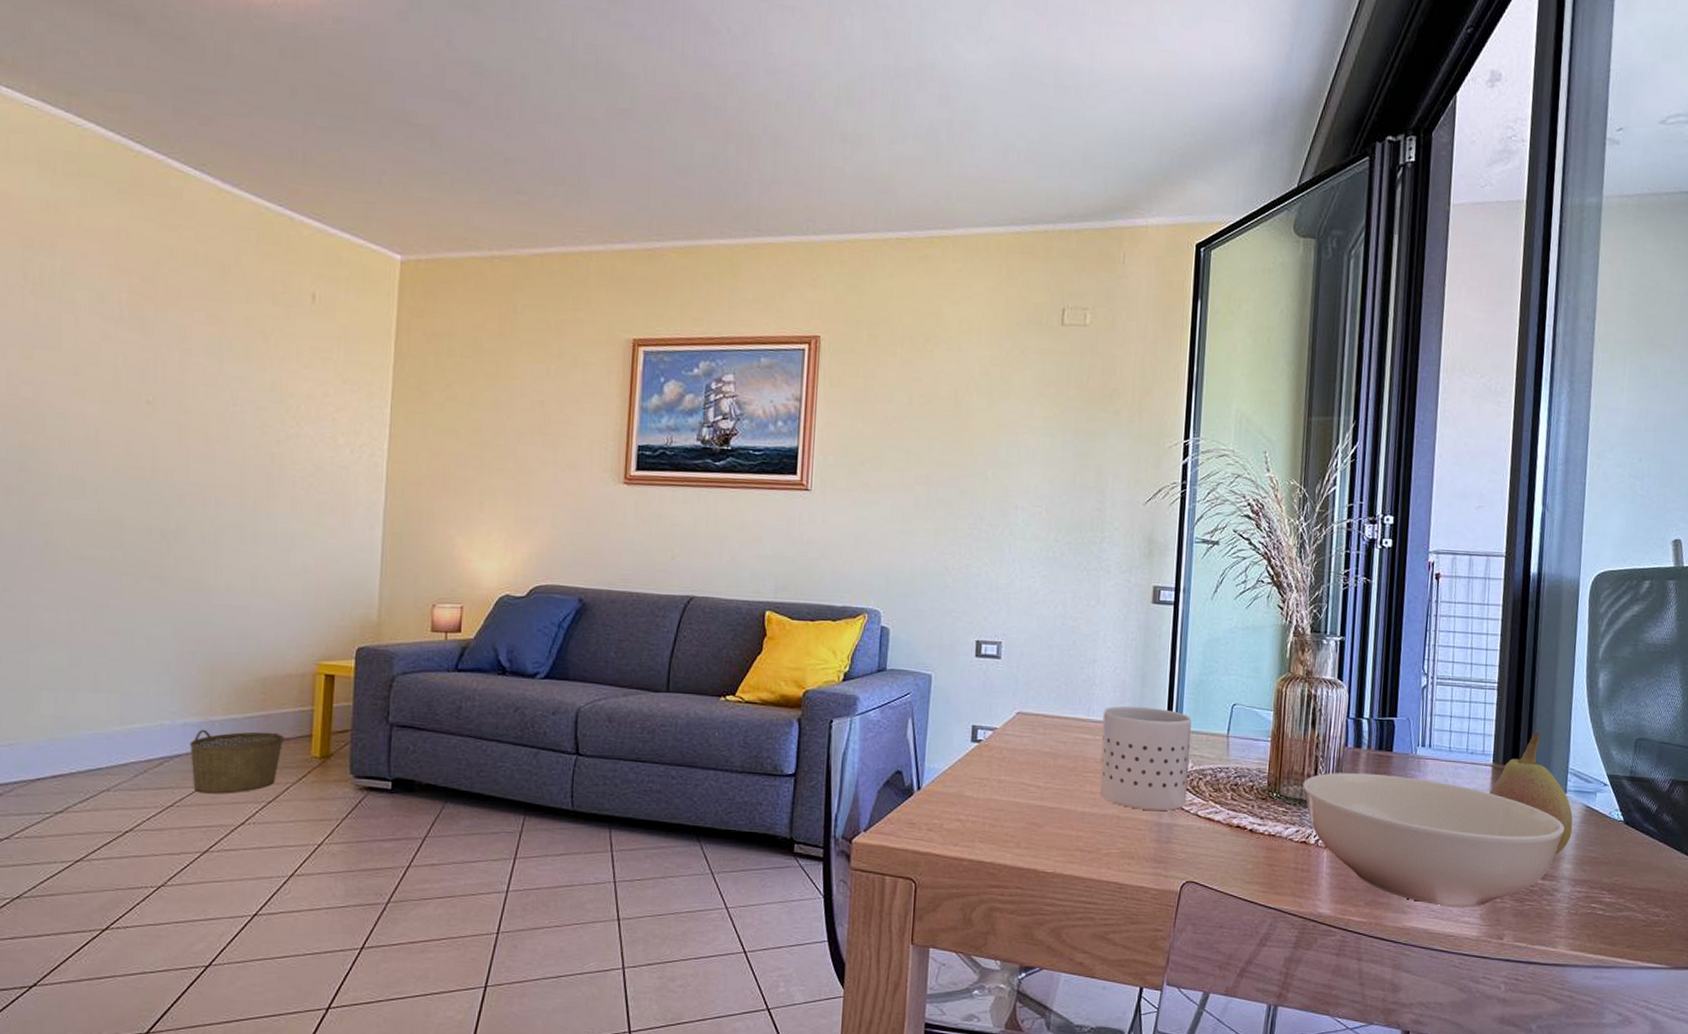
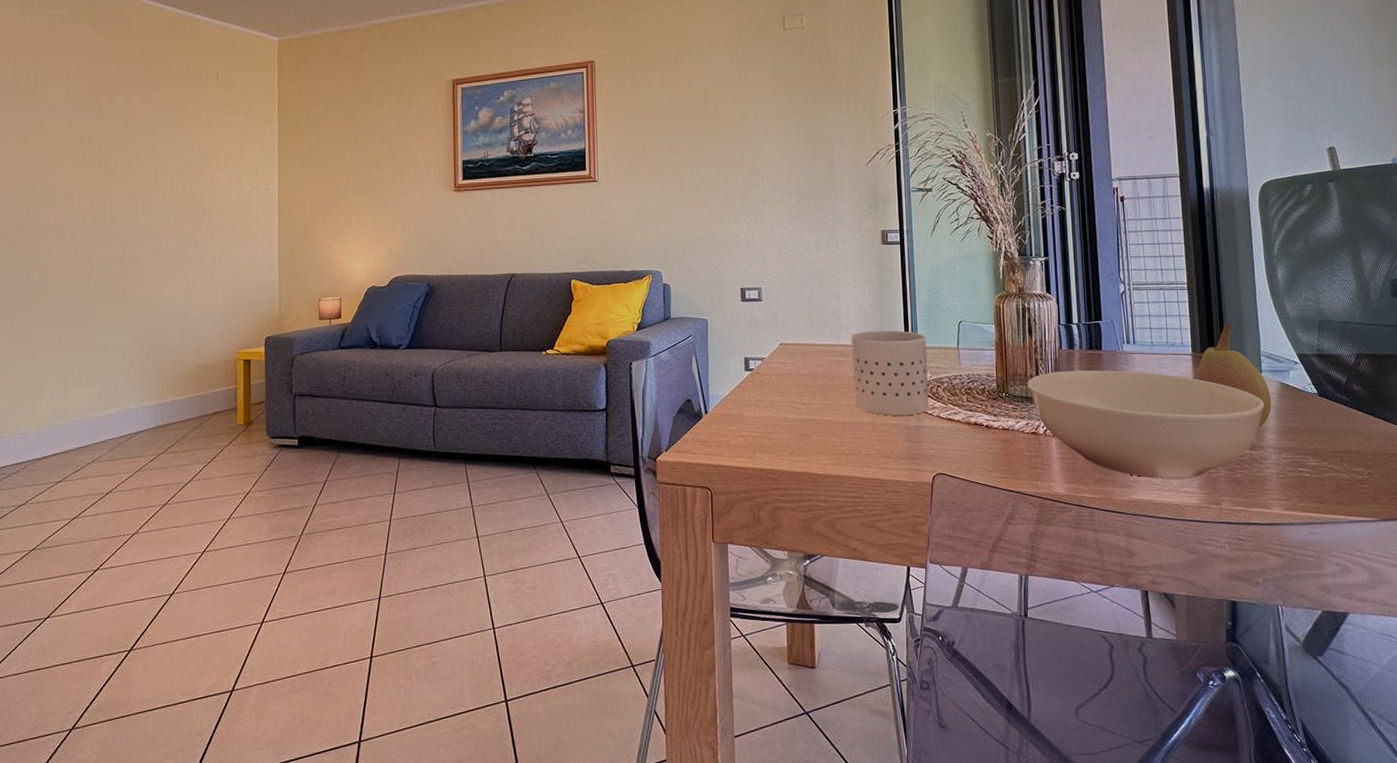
basket: present [189,729,284,794] -> none [149,408,217,459]

